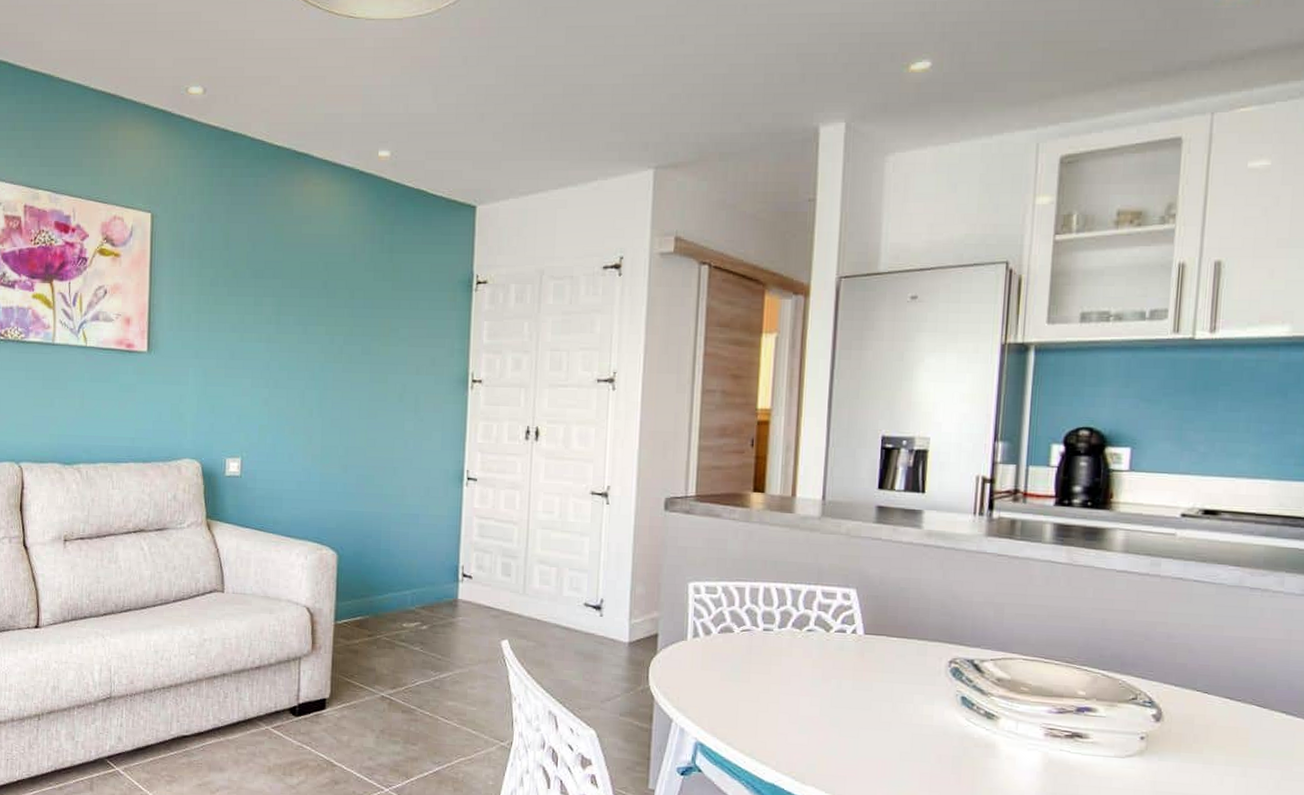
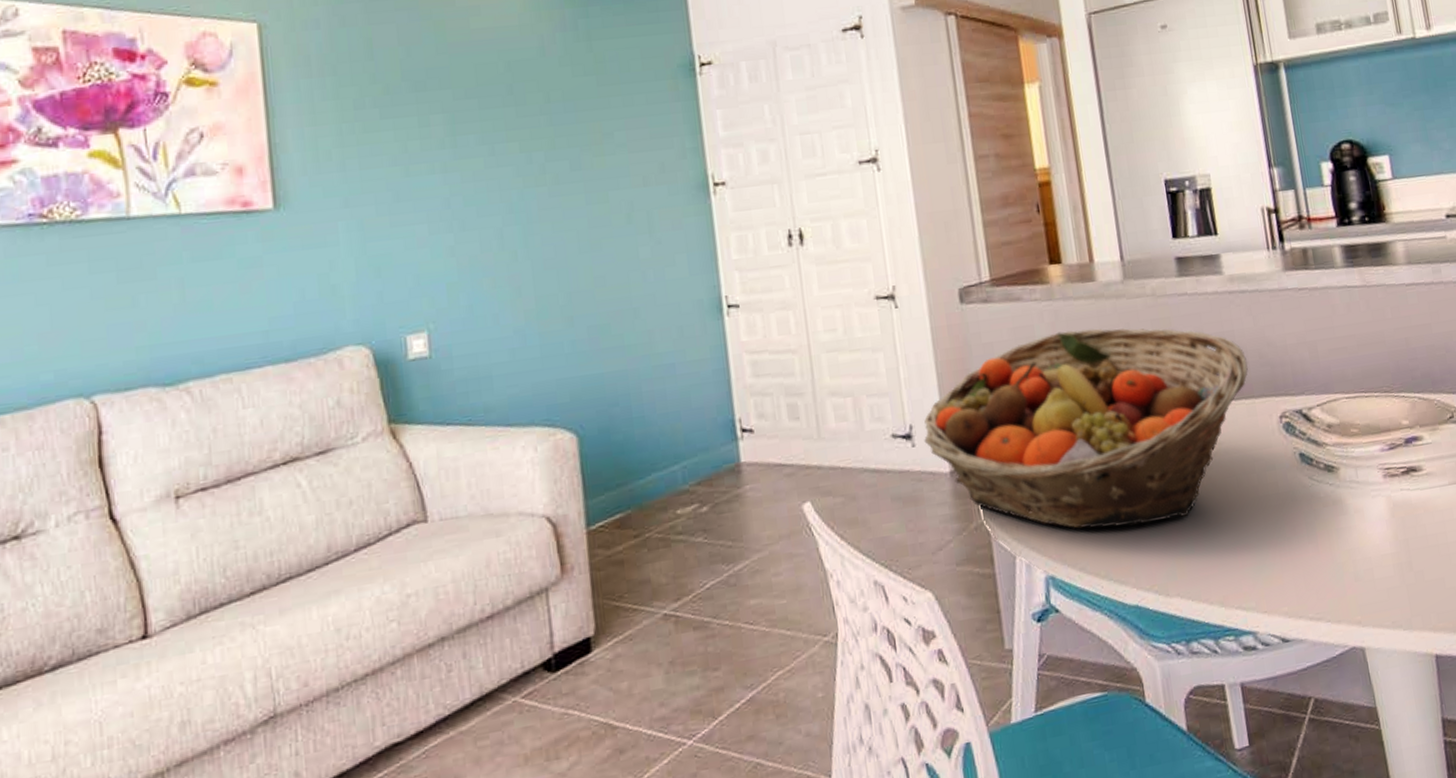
fruit basket: none [611,550,929,725] -> present [924,328,1248,529]

